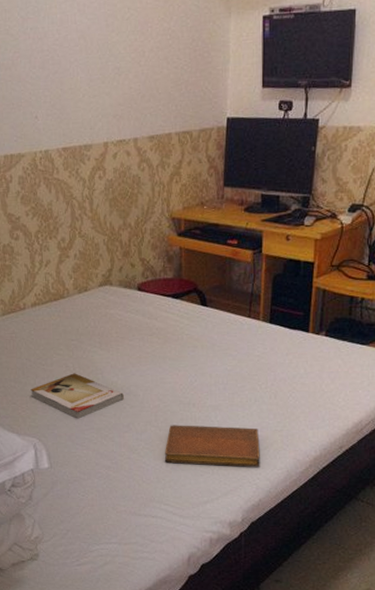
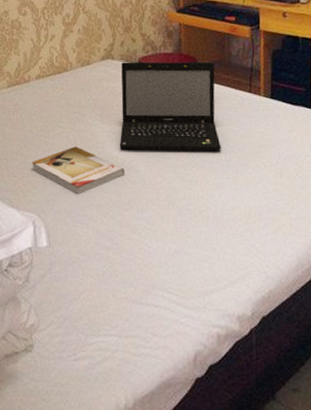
laptop: none [118,287,219,376] -> present [119,61,221,151]
notebook: present [164,425,260,467] -> none [166,203,269,253]

